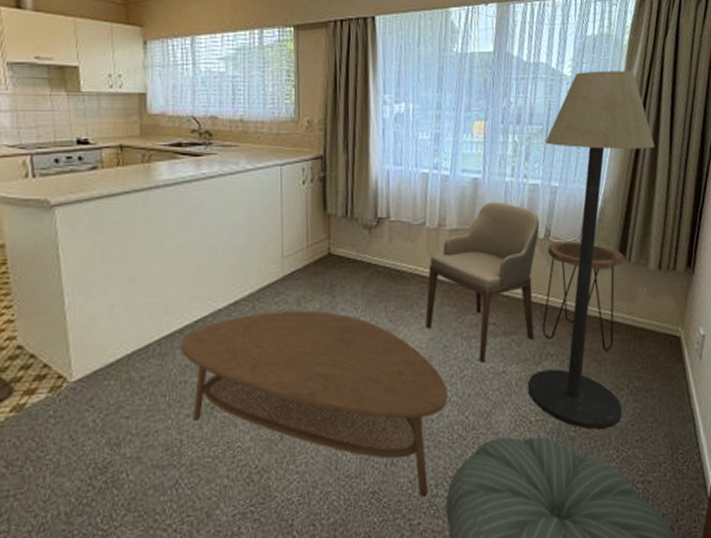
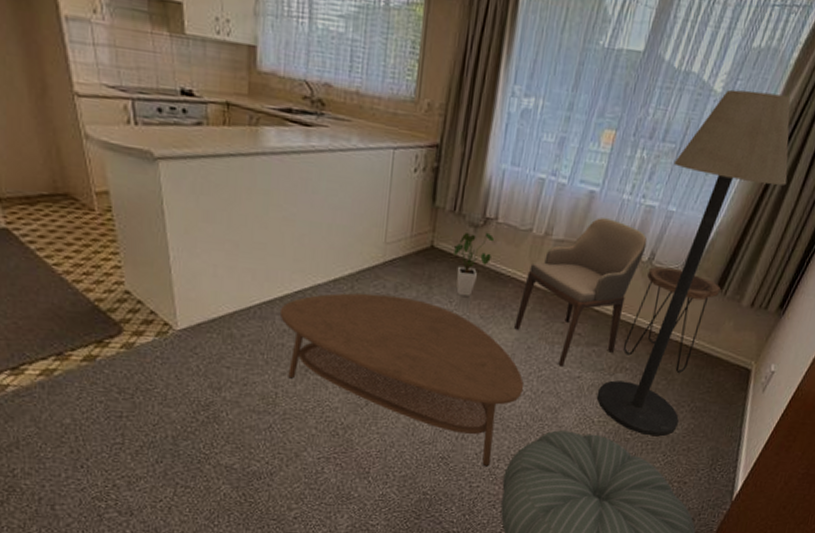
house plant: none [350,232,390,301] -> present [453,232,495,297]

